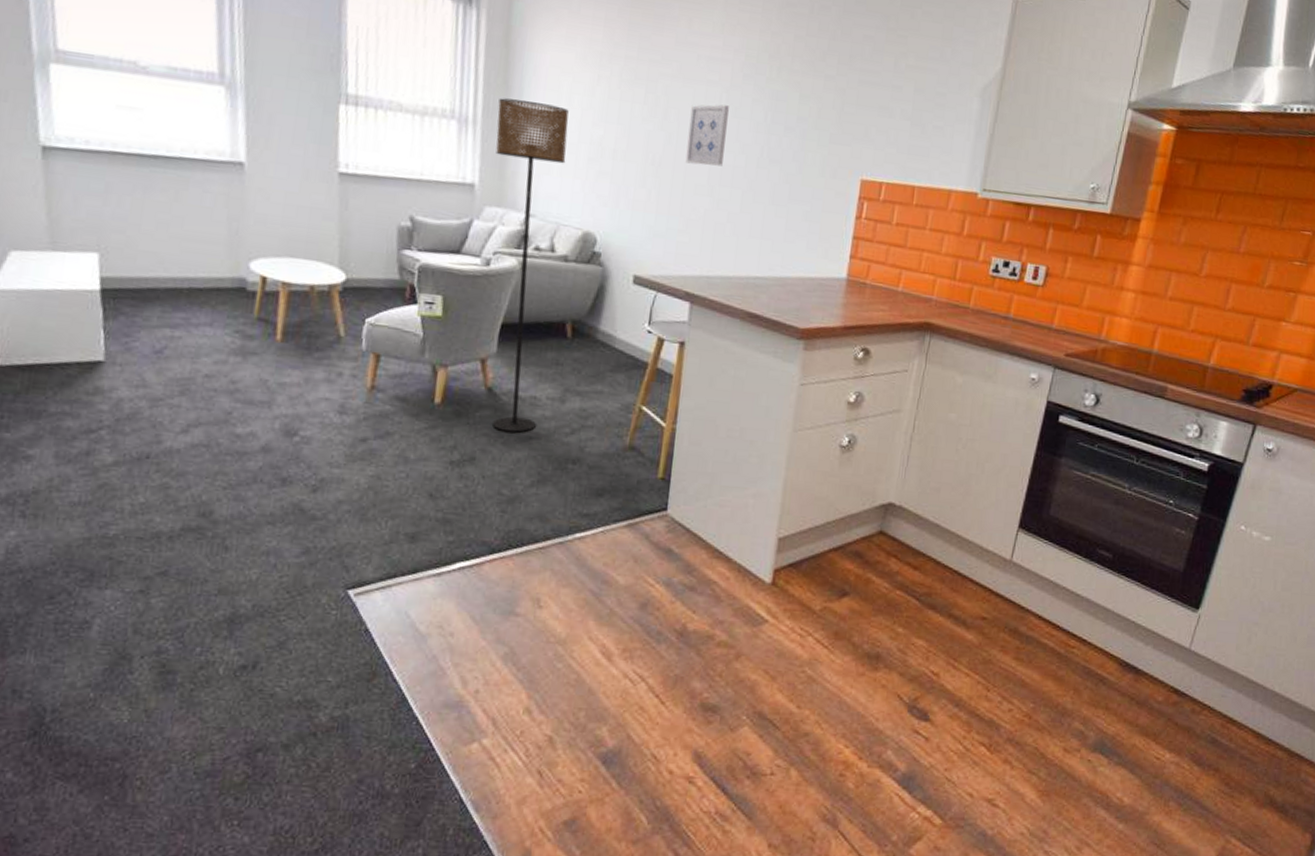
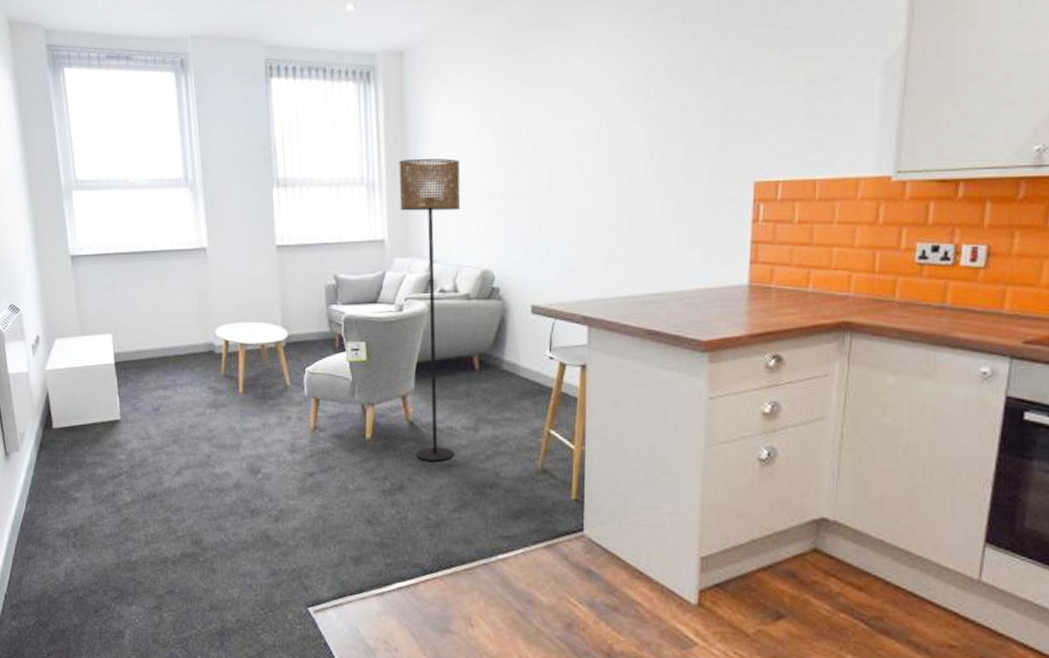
wall art: present [685,104,729,166] -> none [571,131,609,192]

